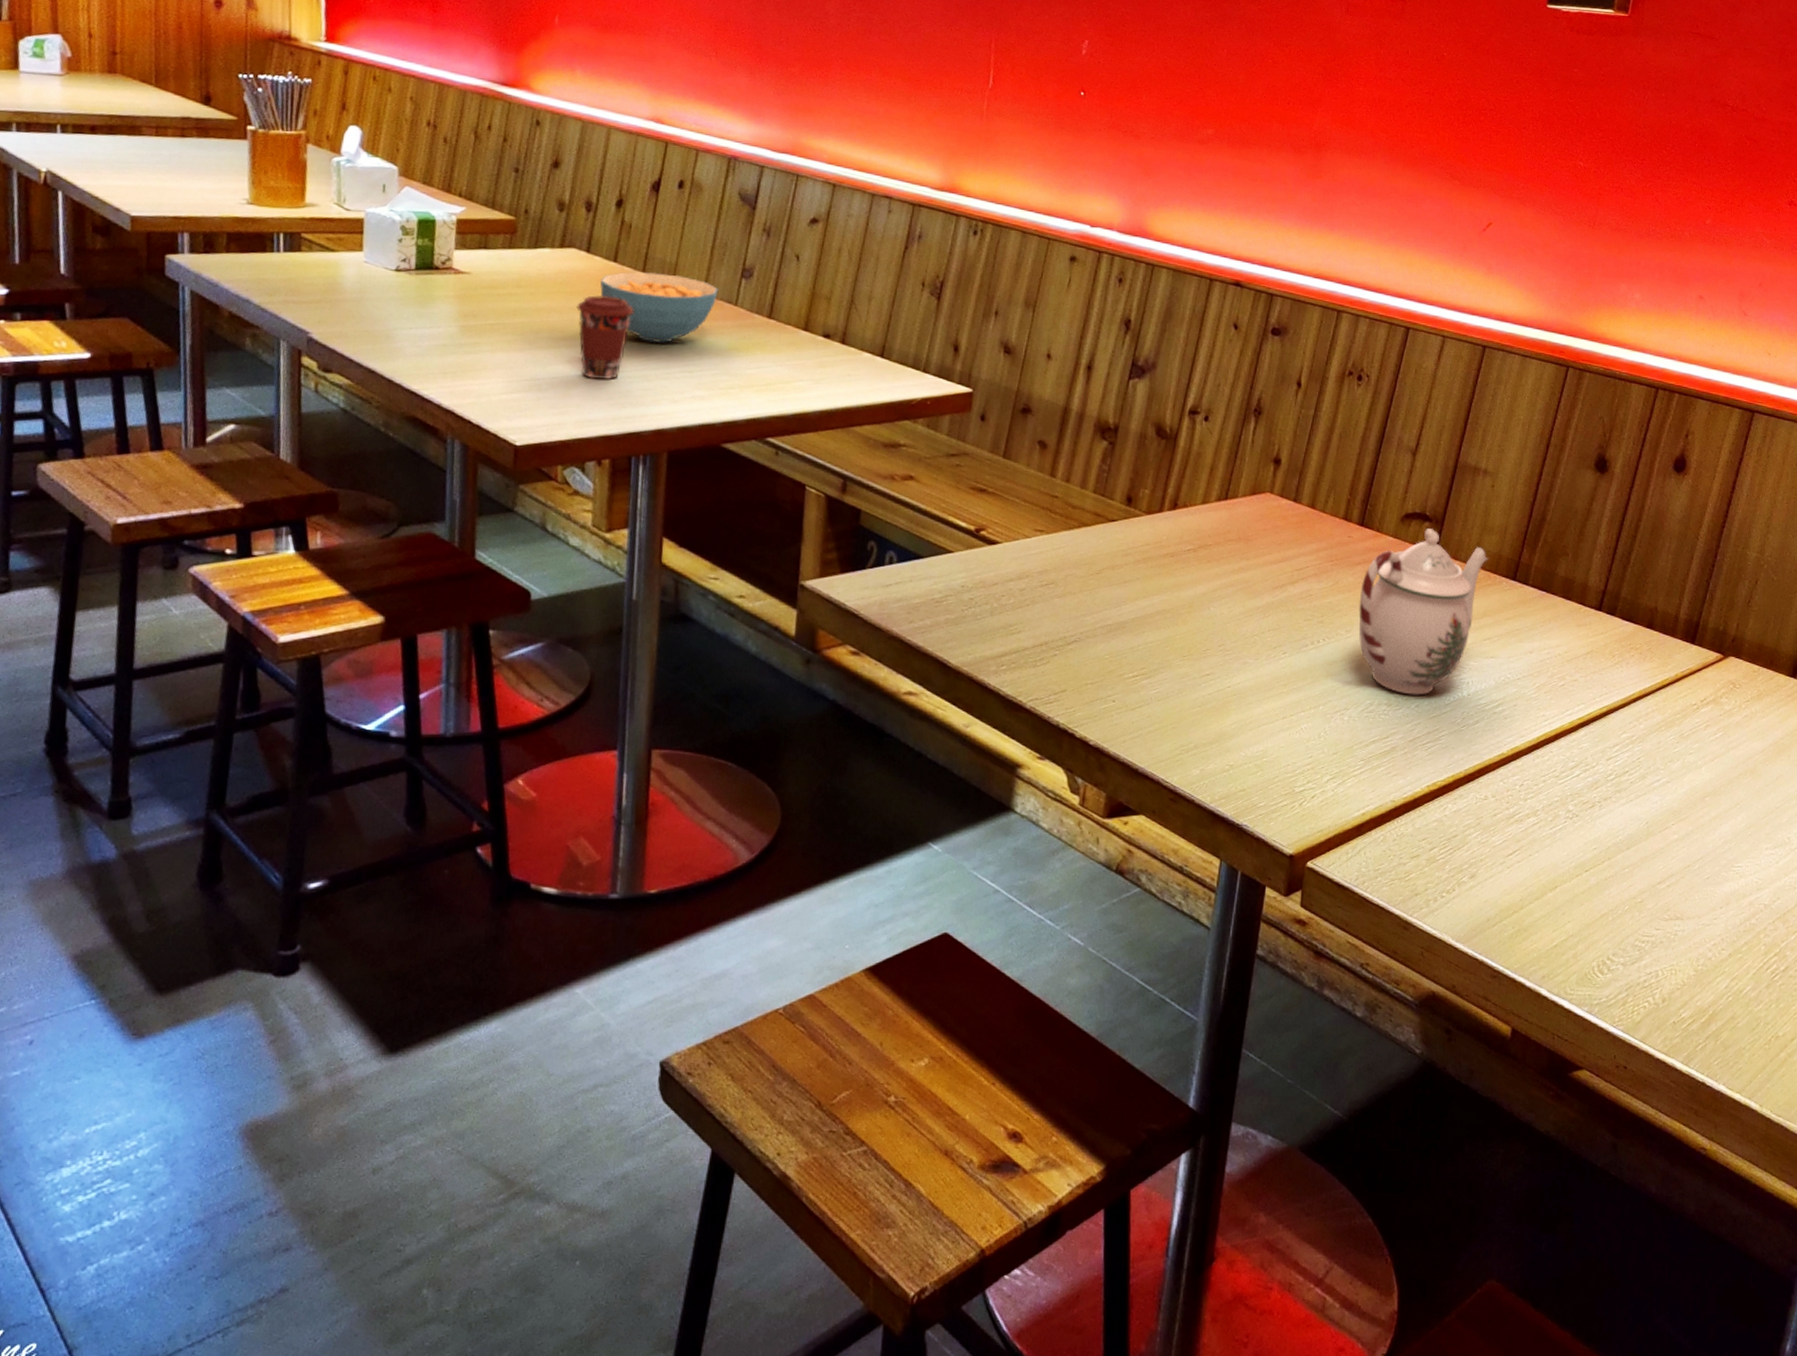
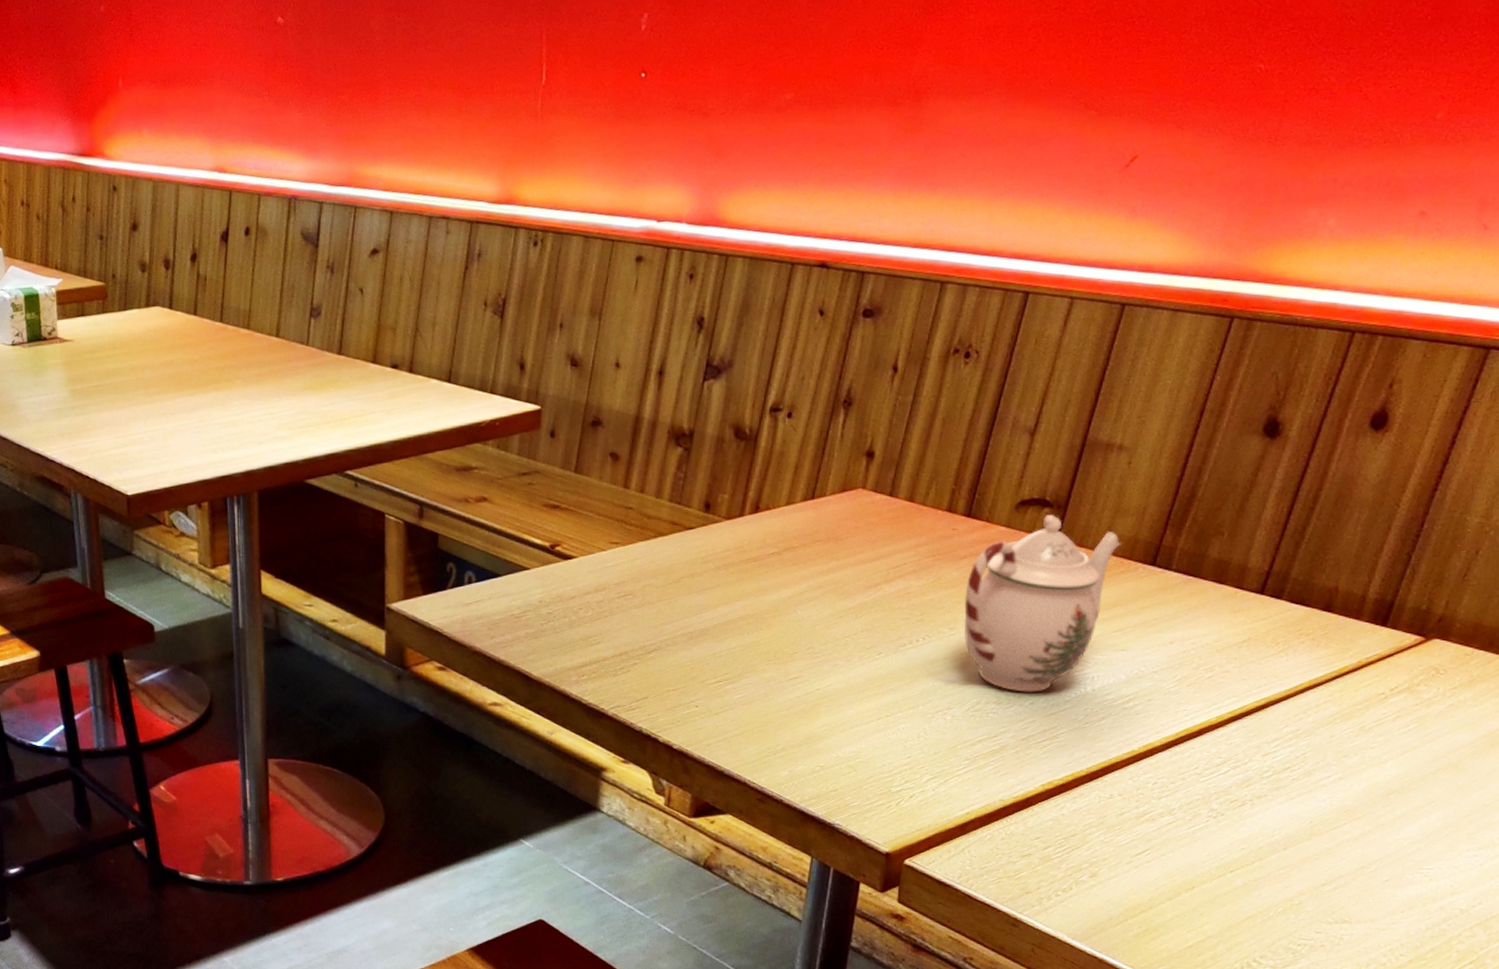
coffee cup: present [576,295,634,380] -> none [166,349,216,429]
cereal bowl: present [600,272,719,344] -> none [184,321,290,390]

